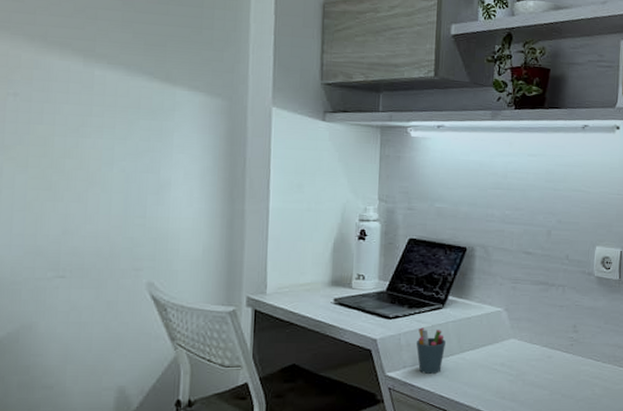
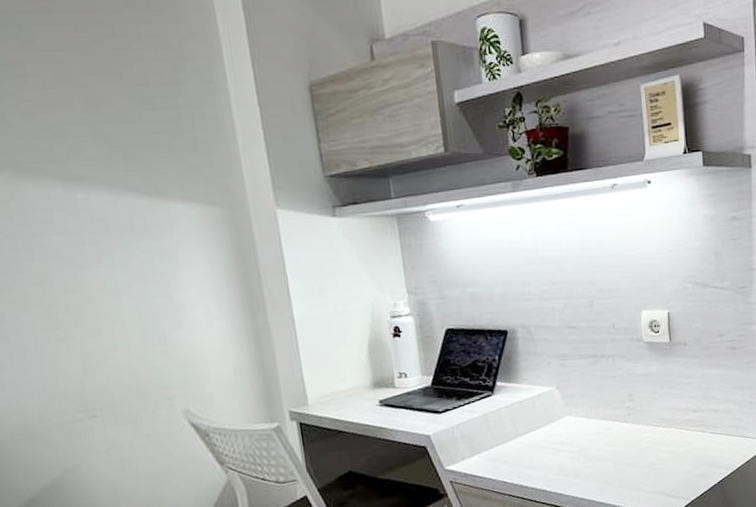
pen holder: present [416,327,446,374] -> none [470,417,501,463]

